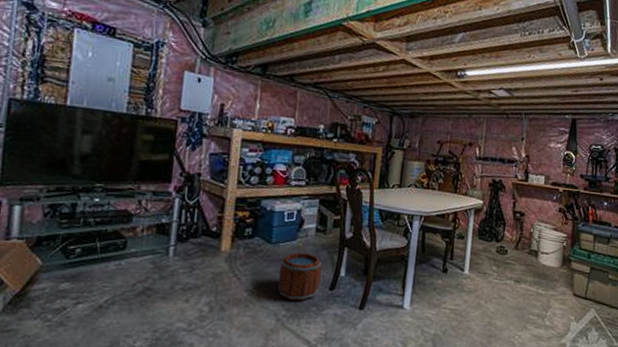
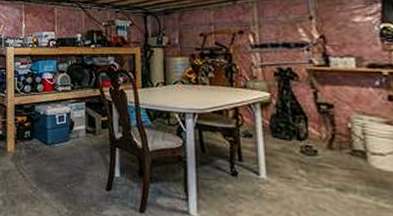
bucket: present [277,252,323,301] -> none [57,153,97,200]

